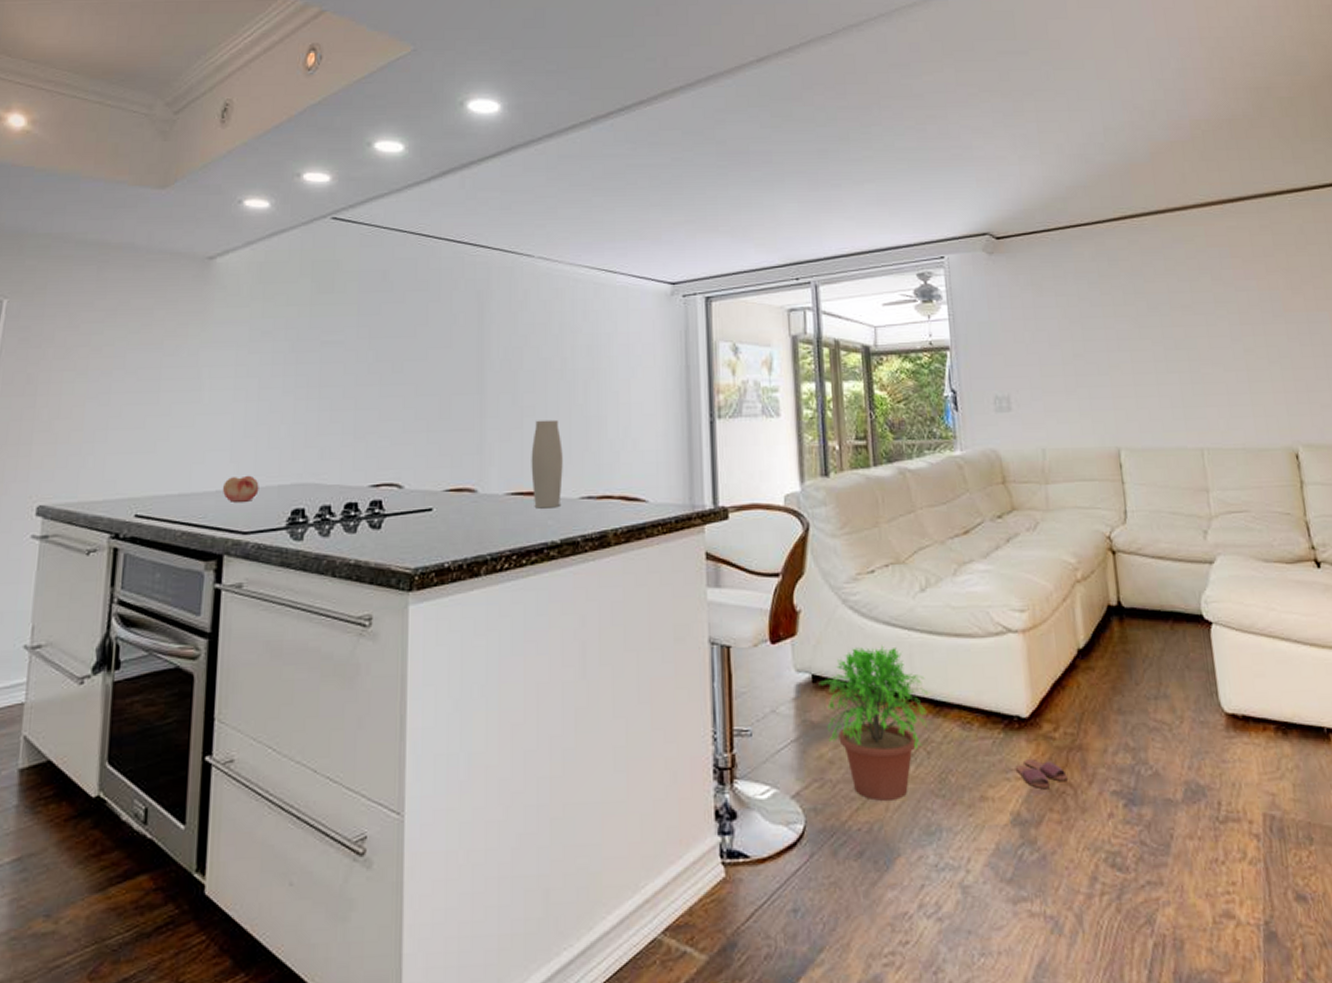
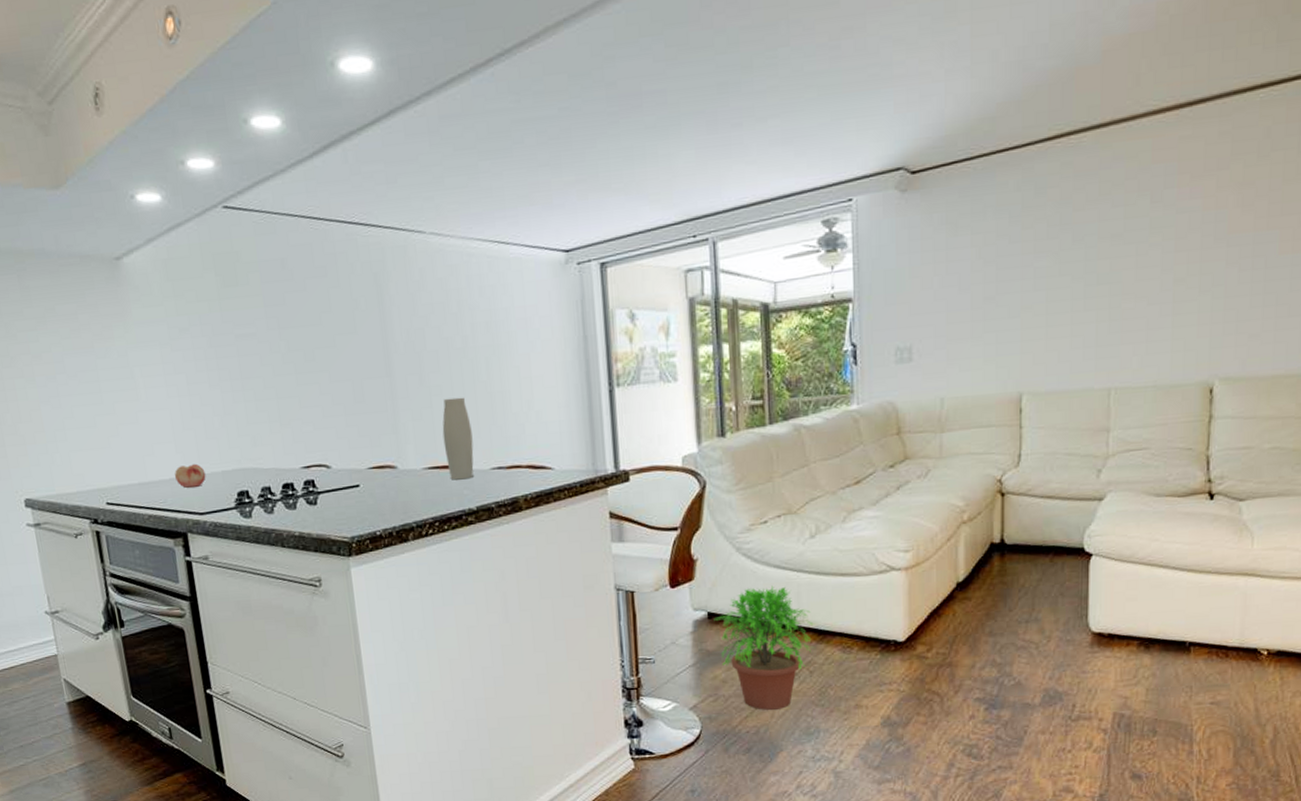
slippers: present [1016,758,1067,788] -> none [890,674,936,697]

